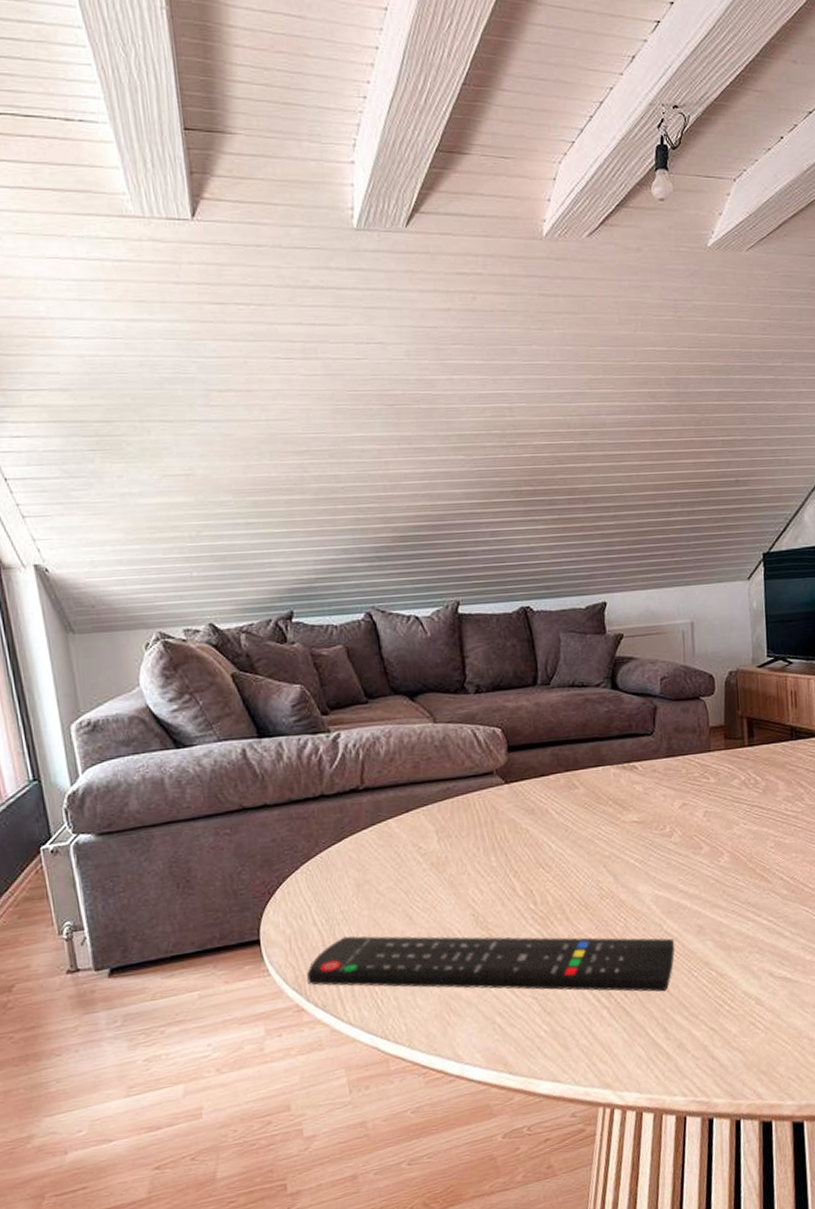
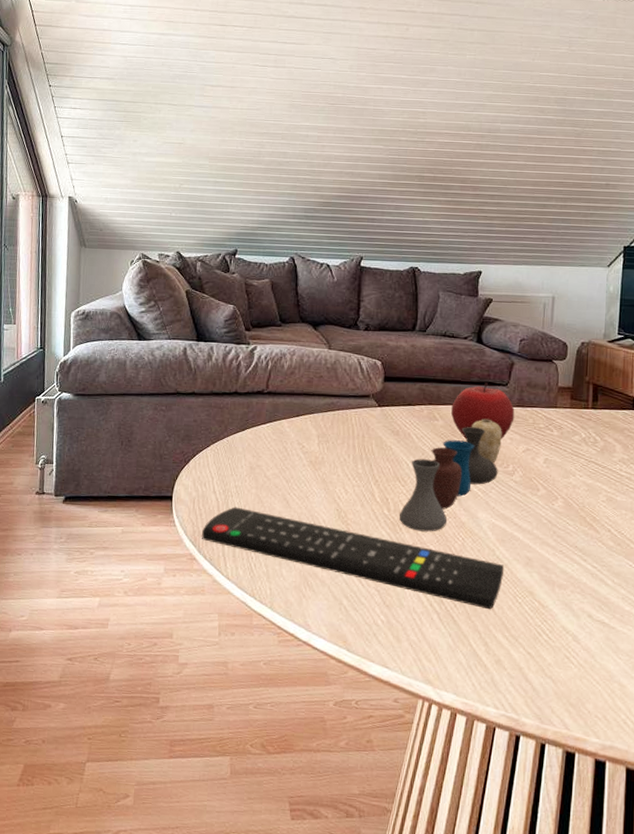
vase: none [547,777,655,921] -> present [399,418,502,532]
apple: none [592,735,666,804] -> present [451,382,515,439]

